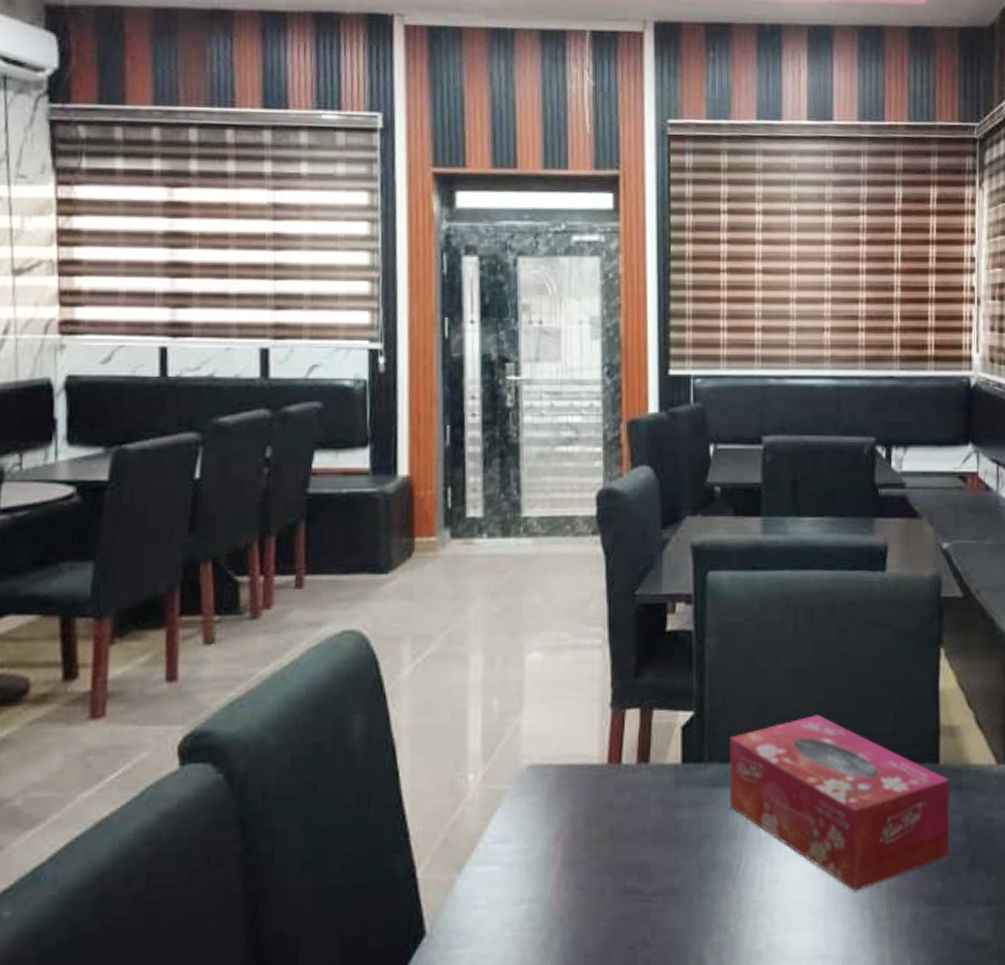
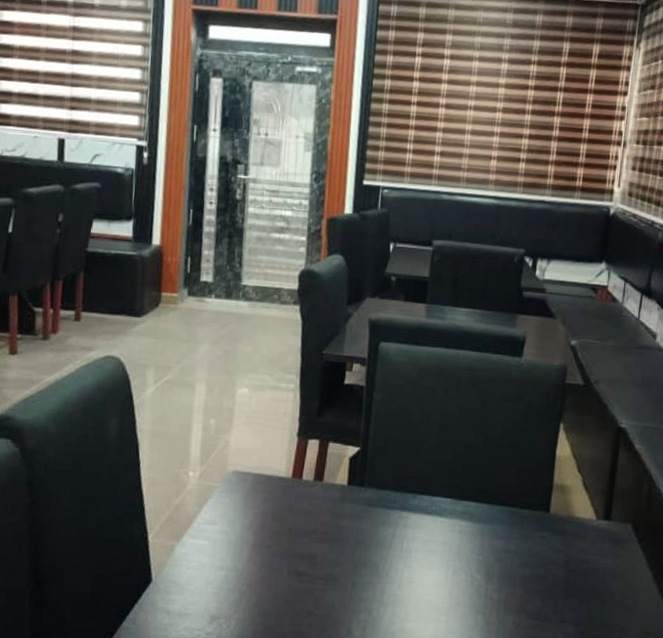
tissue box: present [728,715,951,891] -> none [381,462,556,599]

